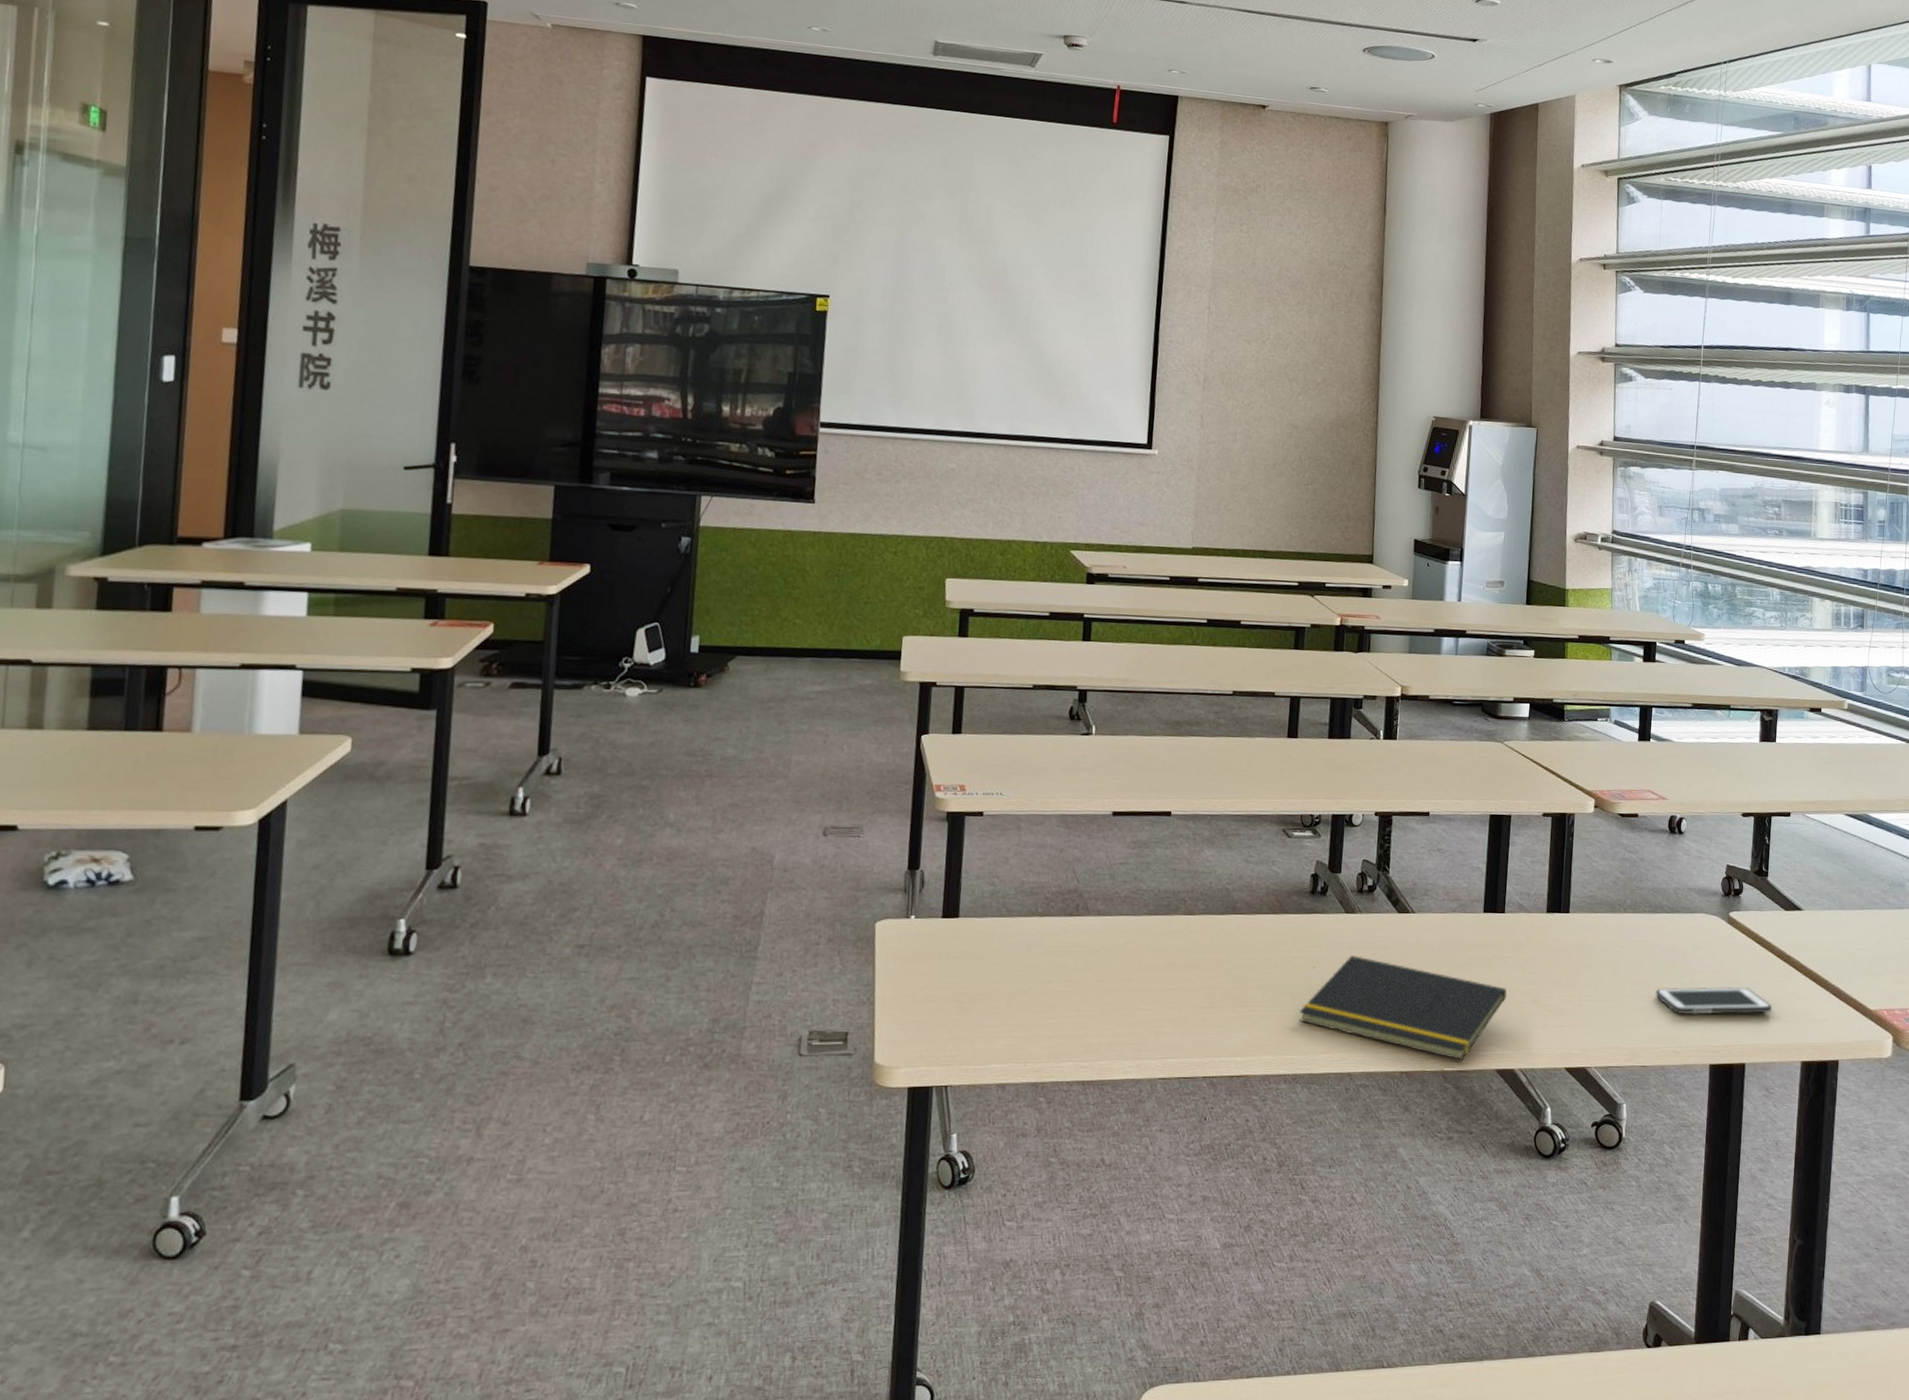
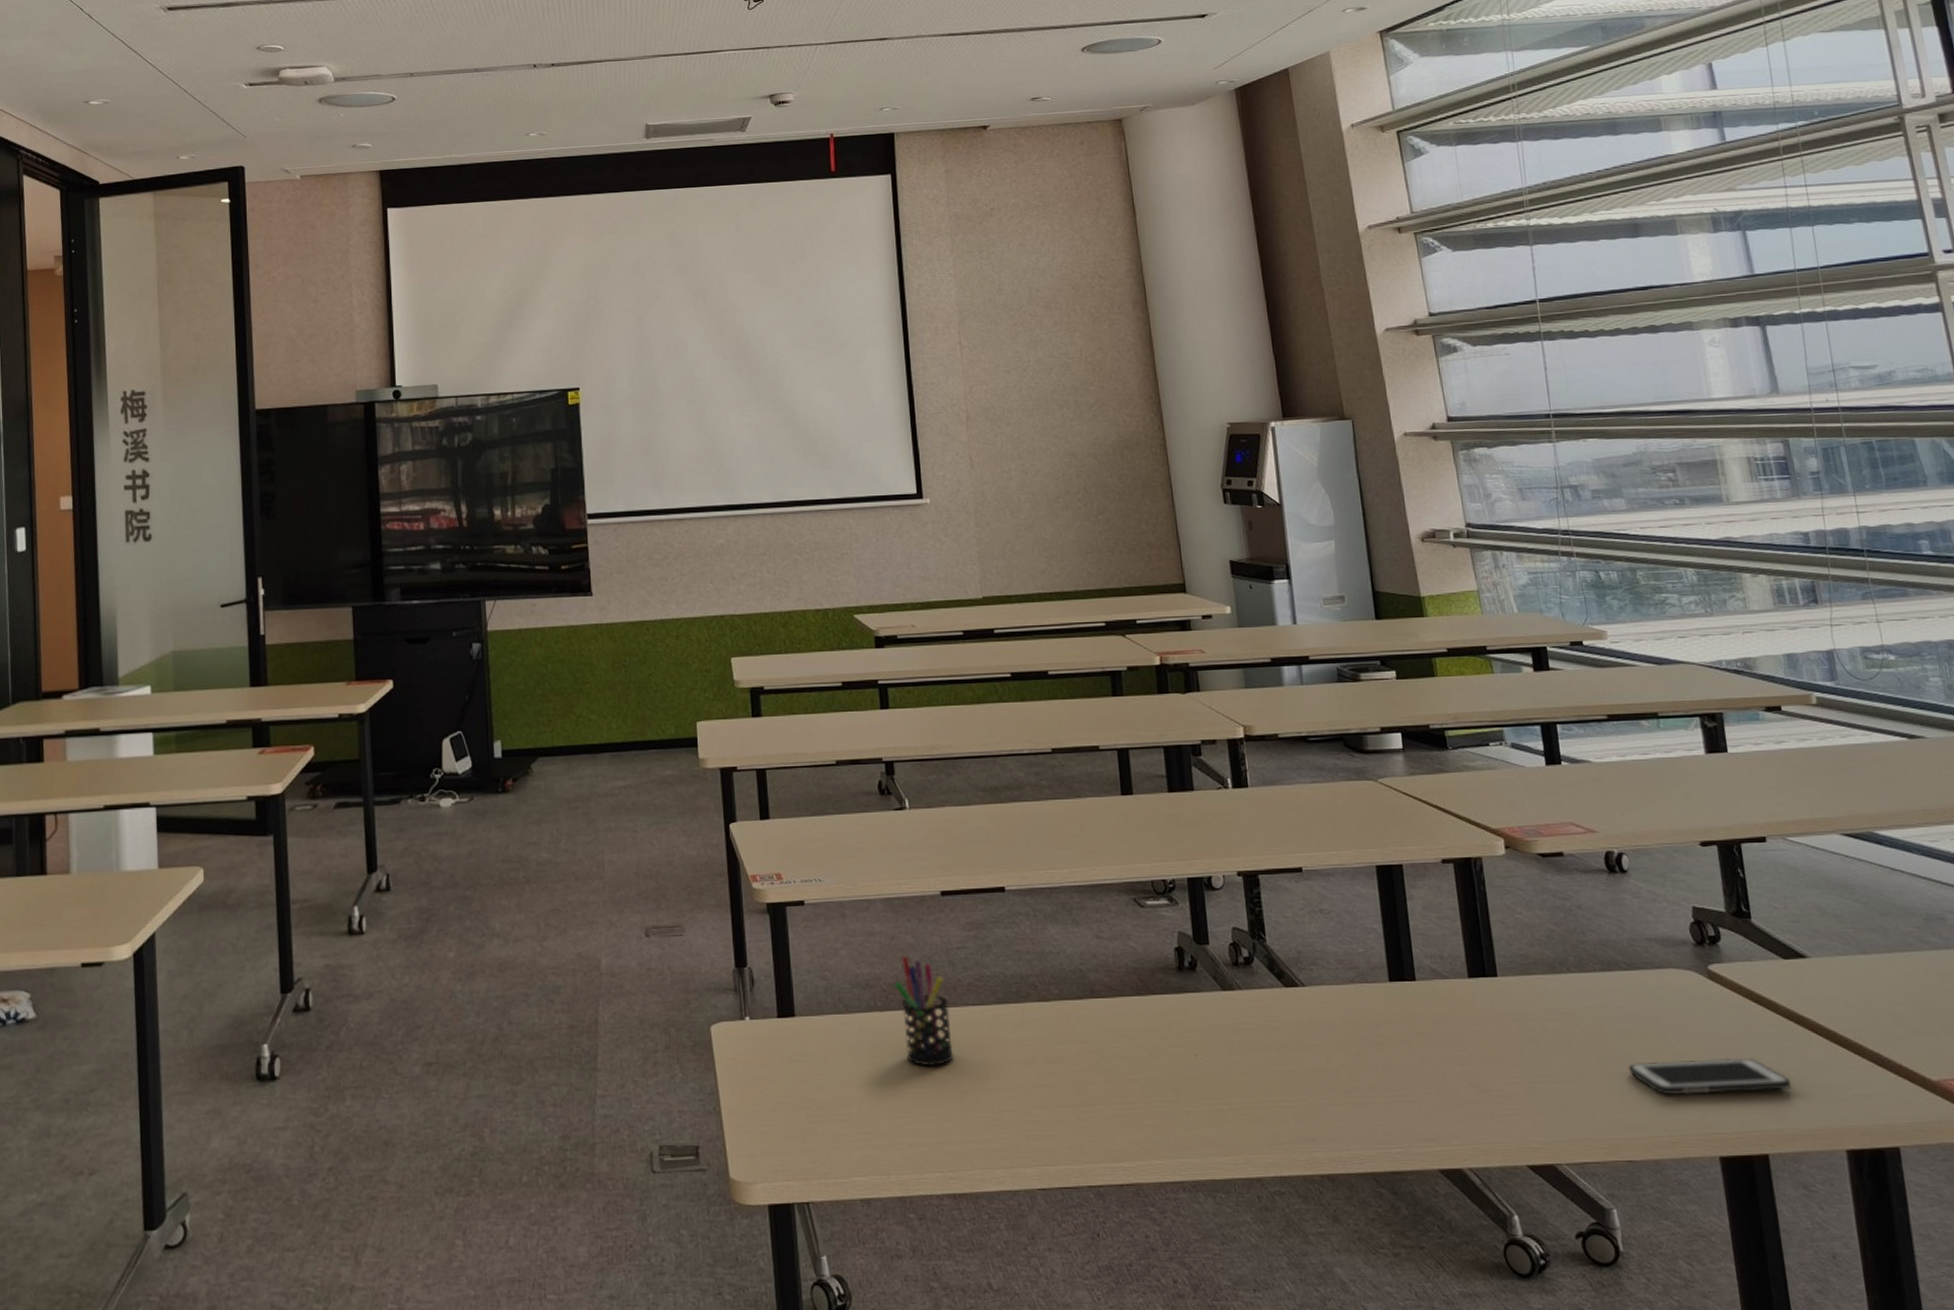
pen holder: none [1057,868,1104,968] -> present [894,956,955,1067]
notepad: present [1299,955,1507,1060] -> none [1187,1039,1437,1160]

